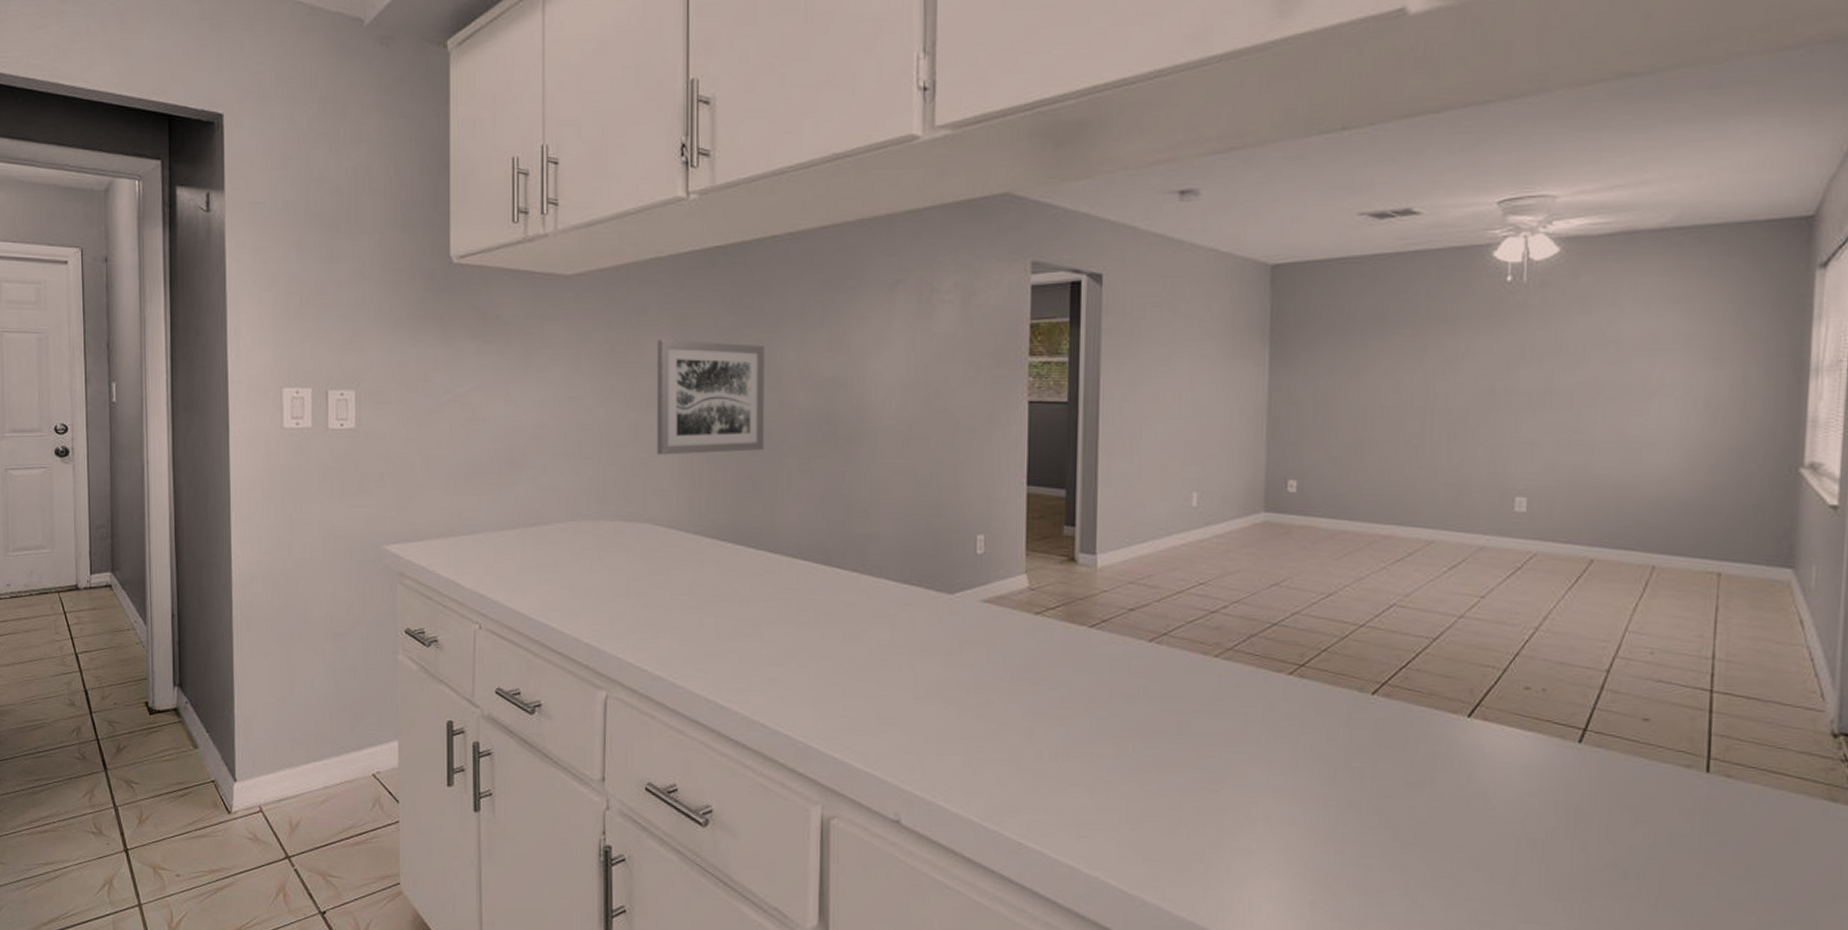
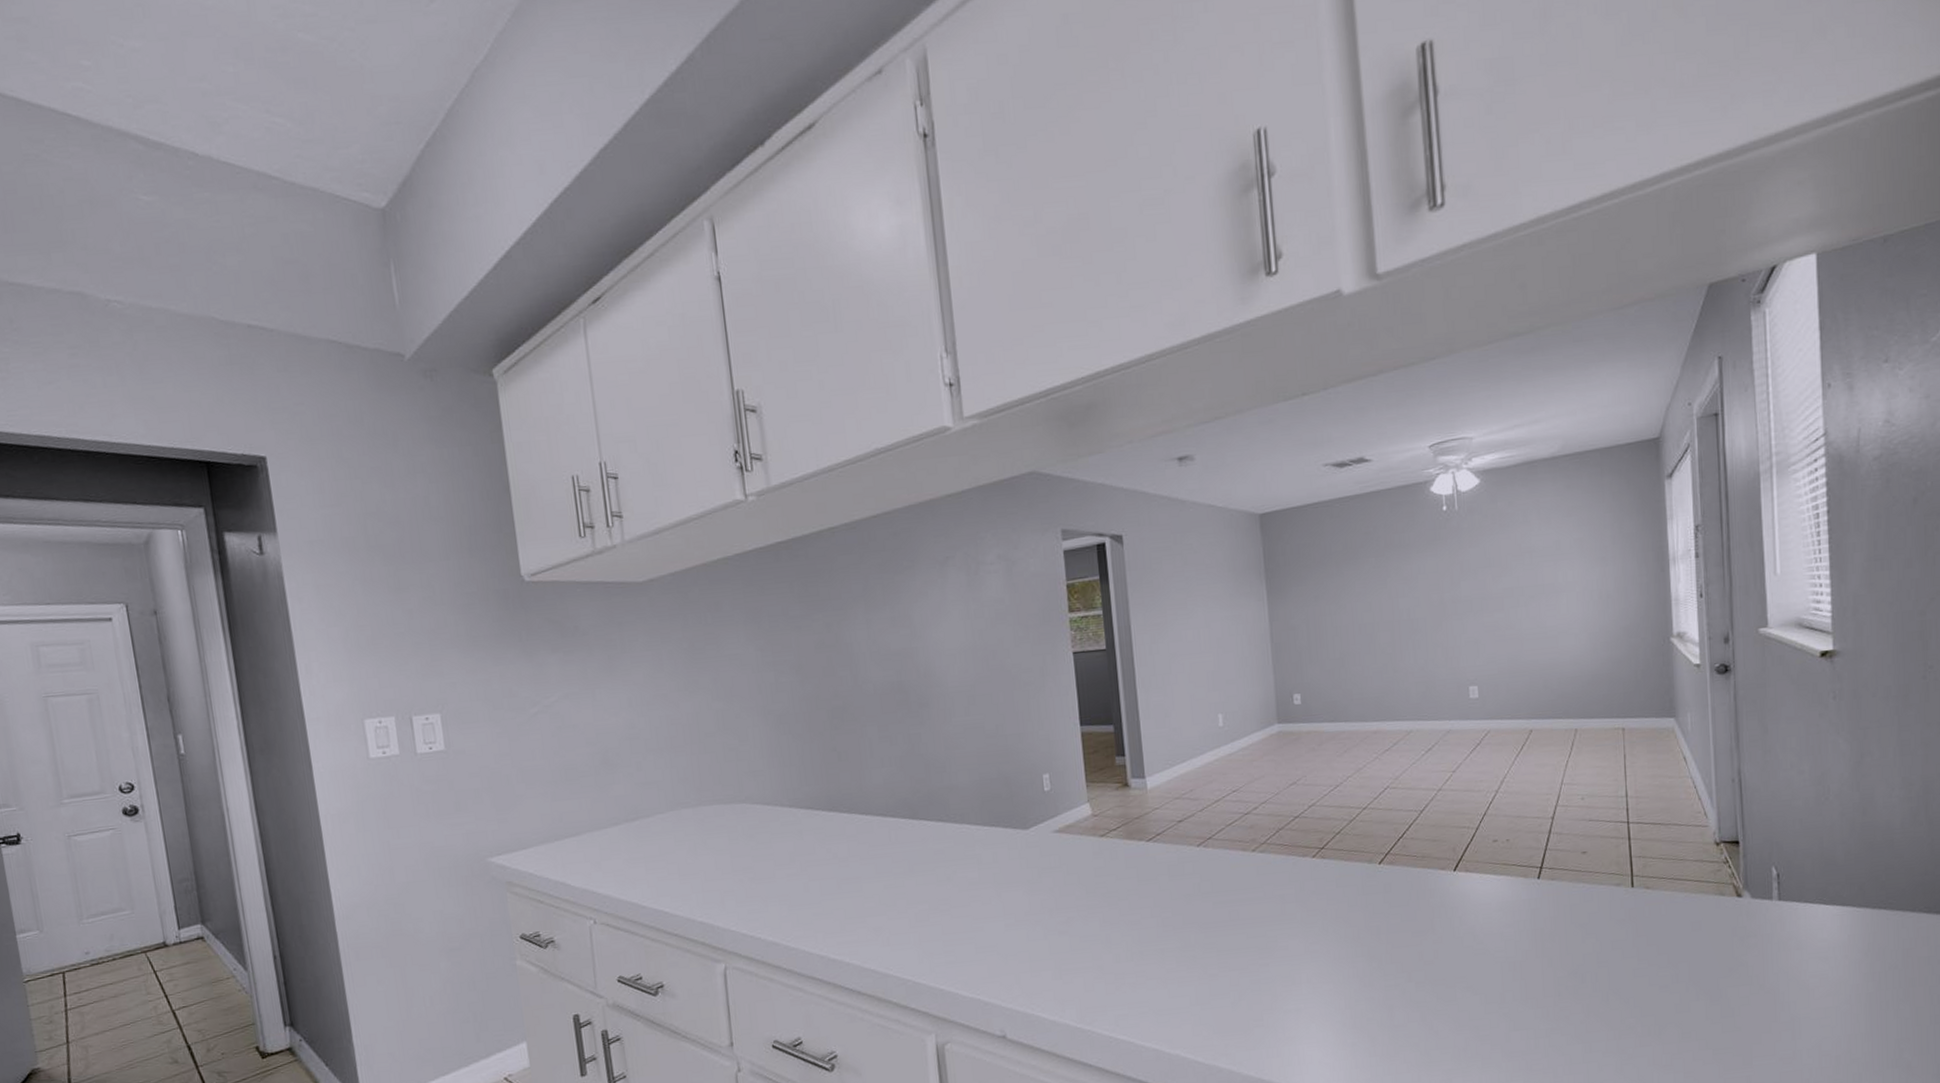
wall art: present [656,340,765,455] -> none [733,628,844,739]

